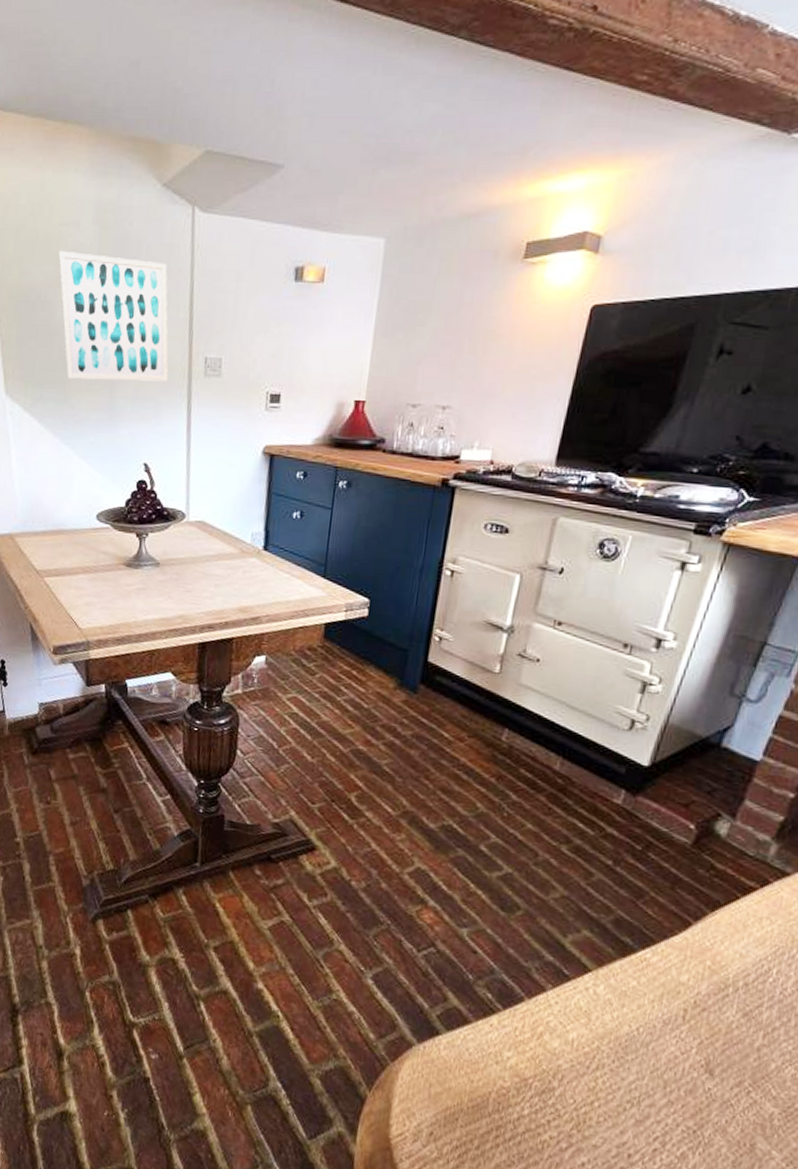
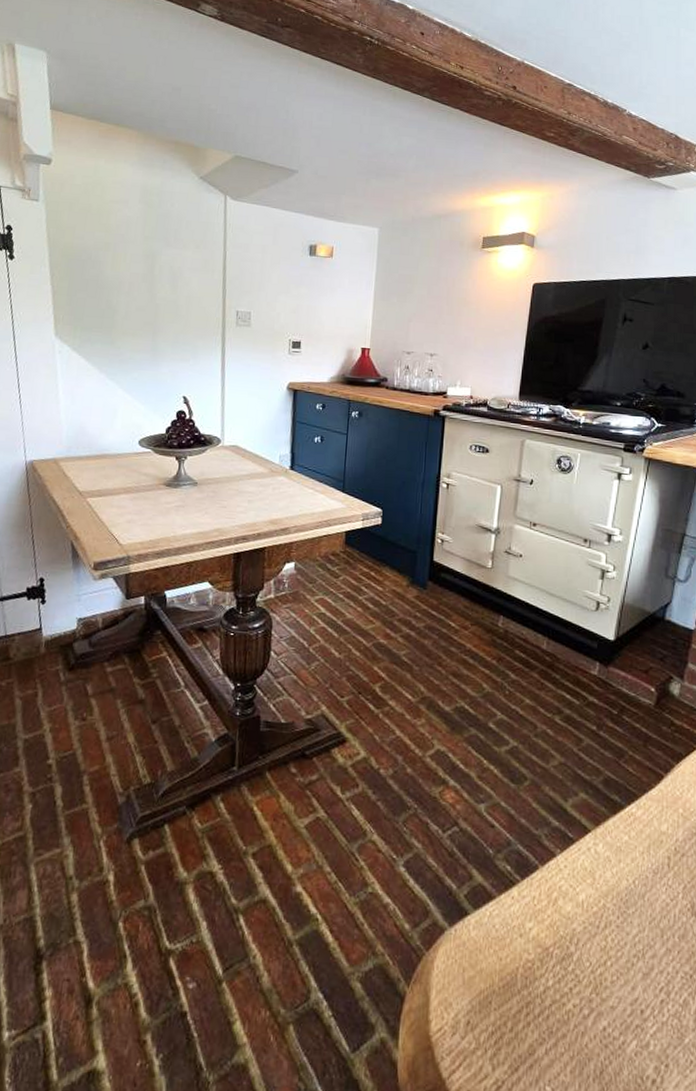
wall art: present [58,250,169,382] -> none [108,221,205,330]

